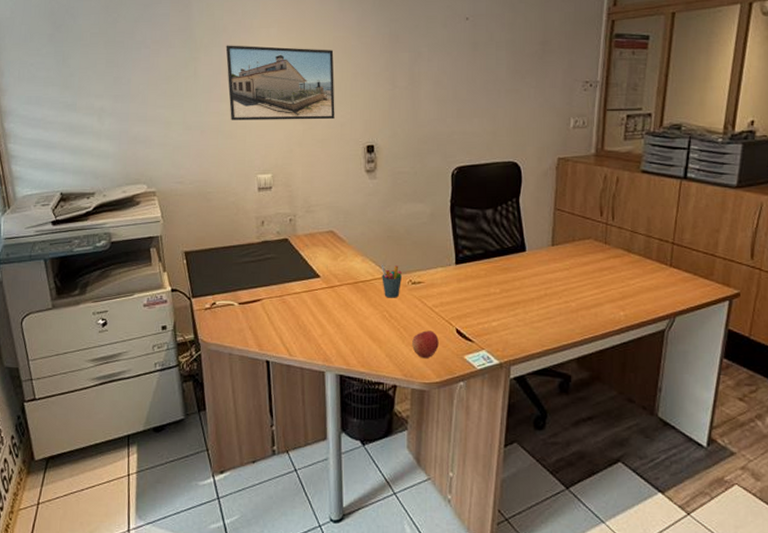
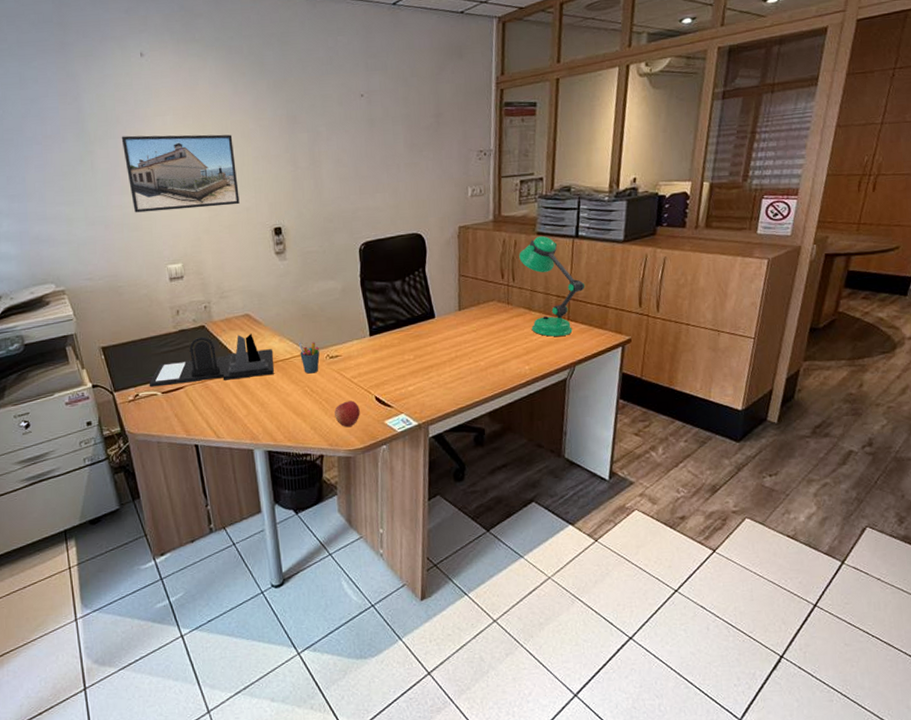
desk organizer: none [227,249,354,297] -> present [149,334,274,387]
desk lamp: none [621,175,692,283] -> present [519,236,586,337]

